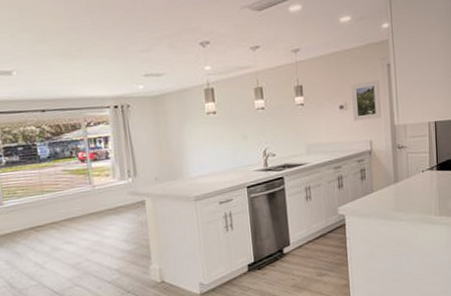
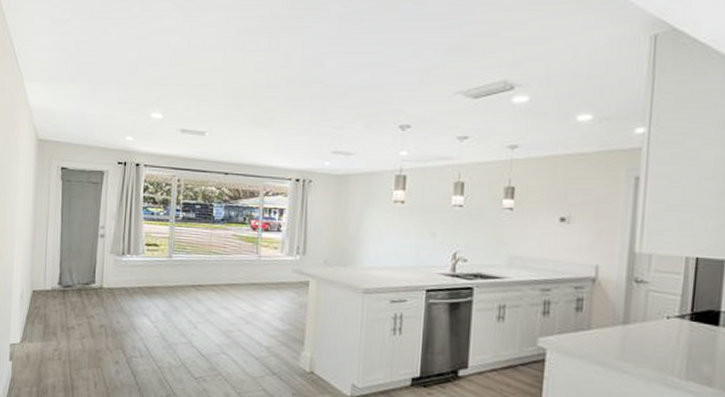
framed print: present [351,80,381,122] -> none [576,193,620,241]

